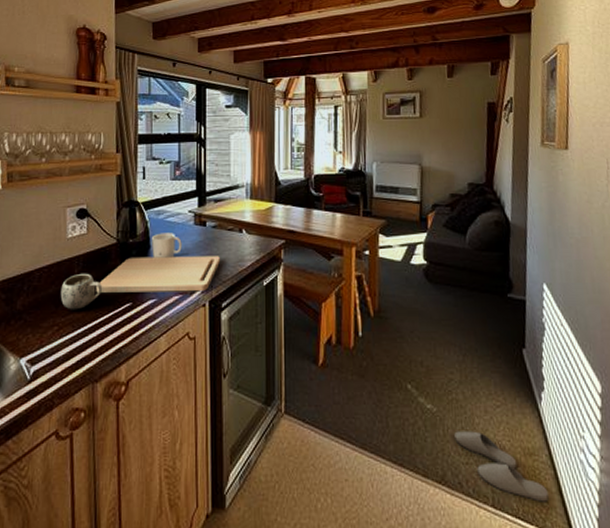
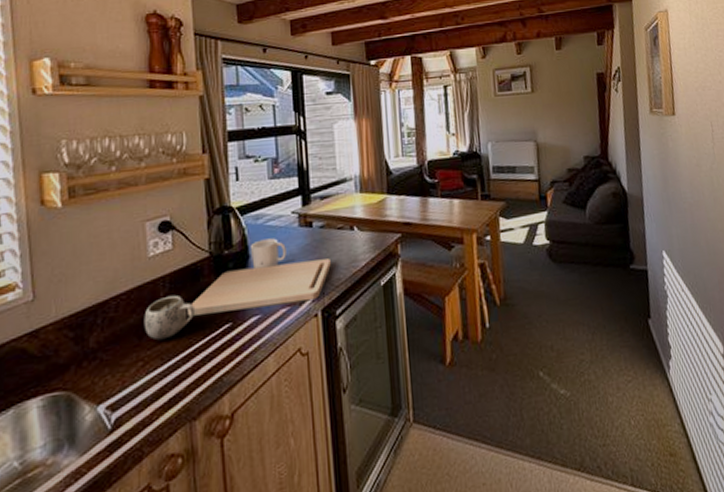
slippers: present [453,431,549,502] -> none [588,410,684,473]

